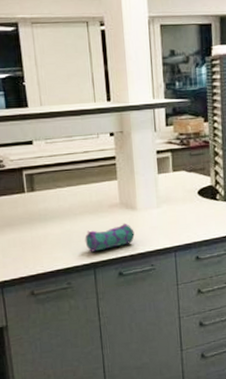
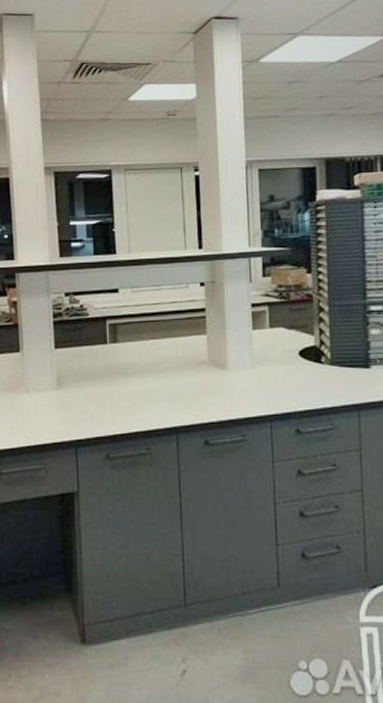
pencil case: present [85,223,135,252] -> none [168,383,224,415]

